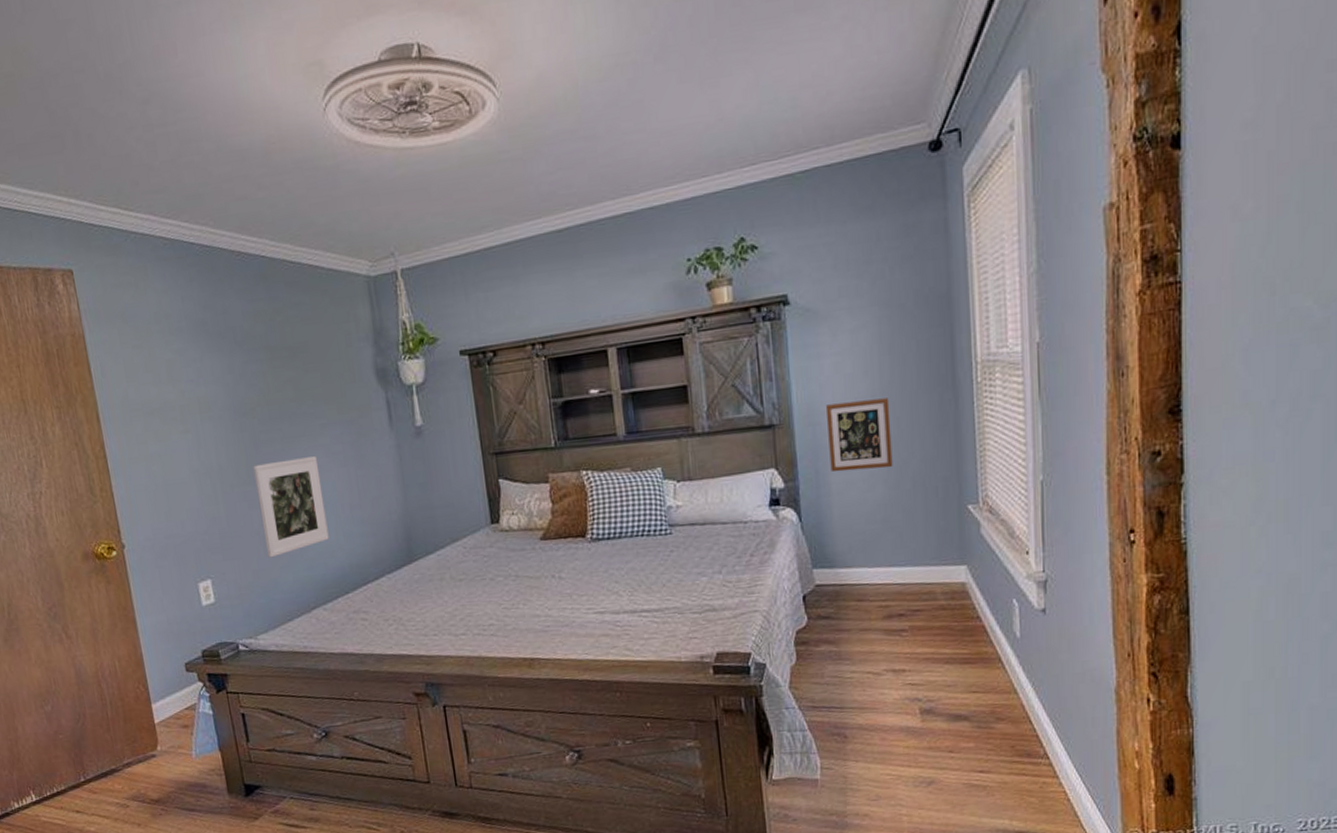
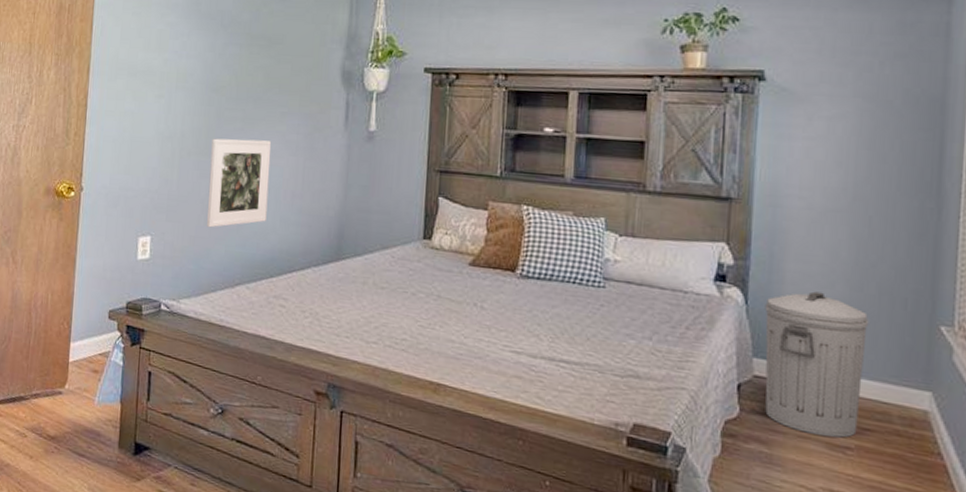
trash can: none [817,496,909,626] -> present [765,291,870,438]
picture frame: present [826,398,893,472] -> none [787,188,863,268]

